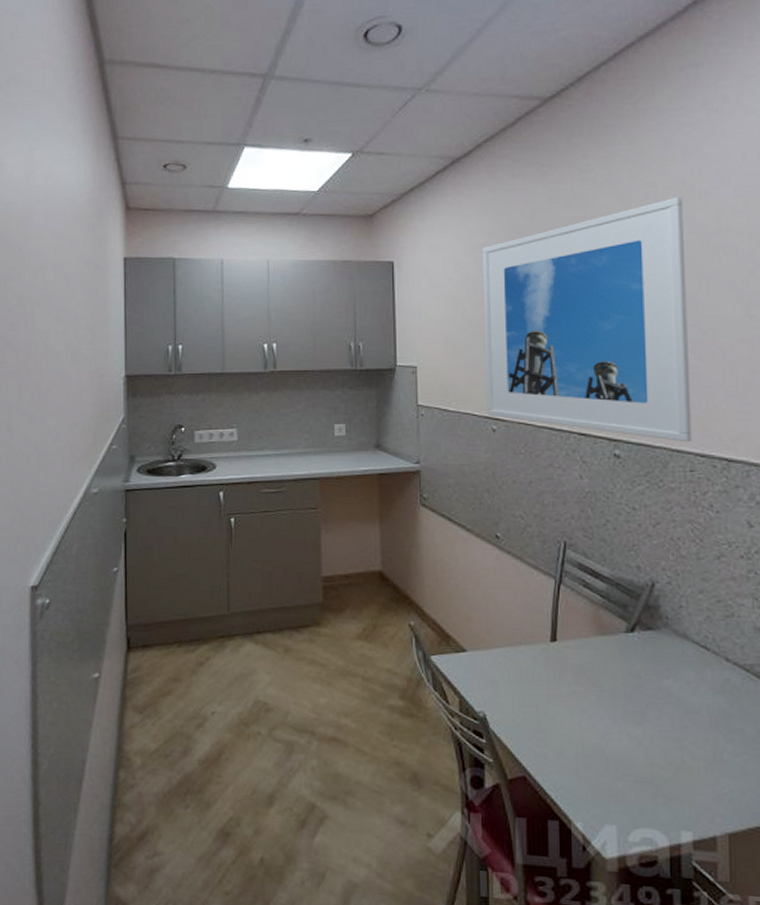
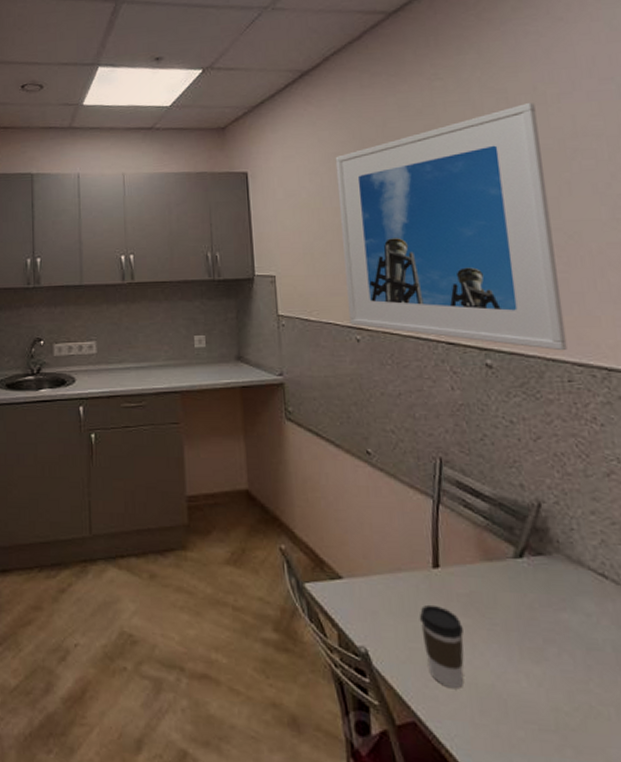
coffee cup: none [535,674,574,748] -> present [419,604,464,689]

